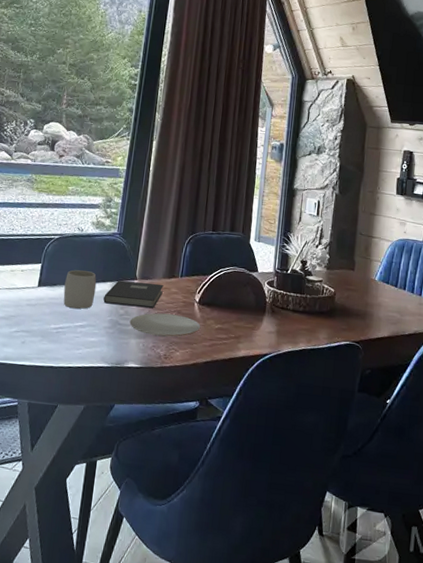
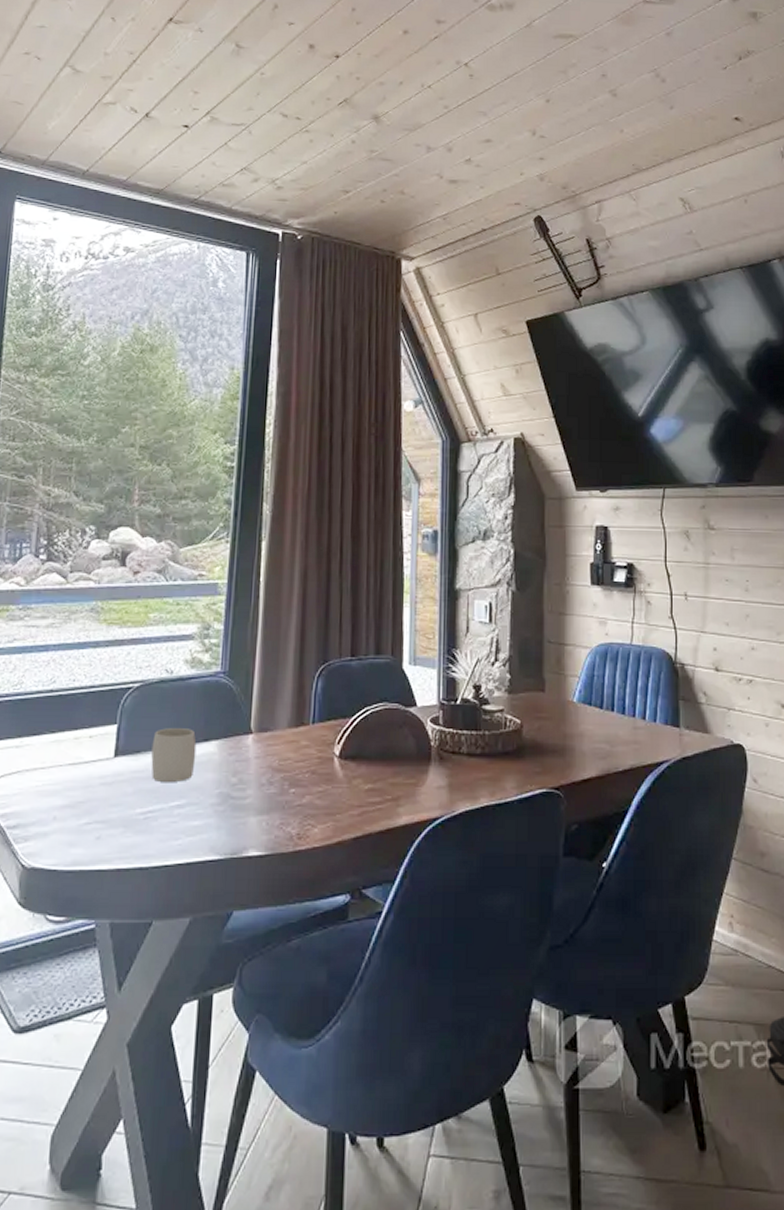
book: present [103,280,164,308] -> none [207,736,290,771]
plate: present [129,313,201,337] -> none [246,776,345,808]

